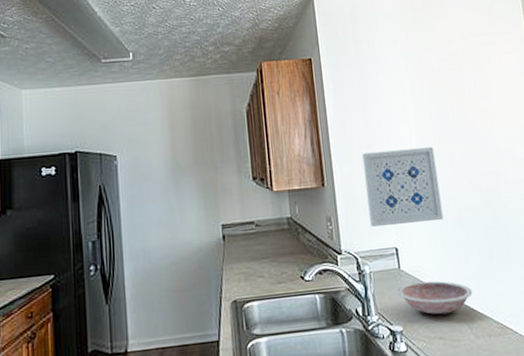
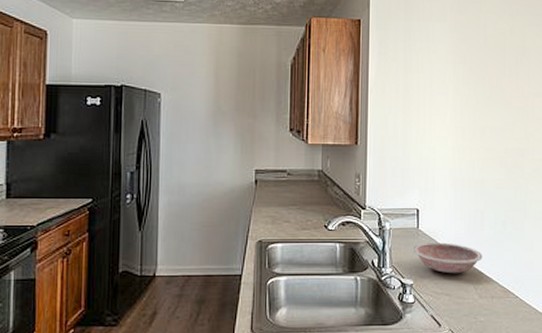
wall art: present [362,147,443,227] -> none [397,117,467,188]

